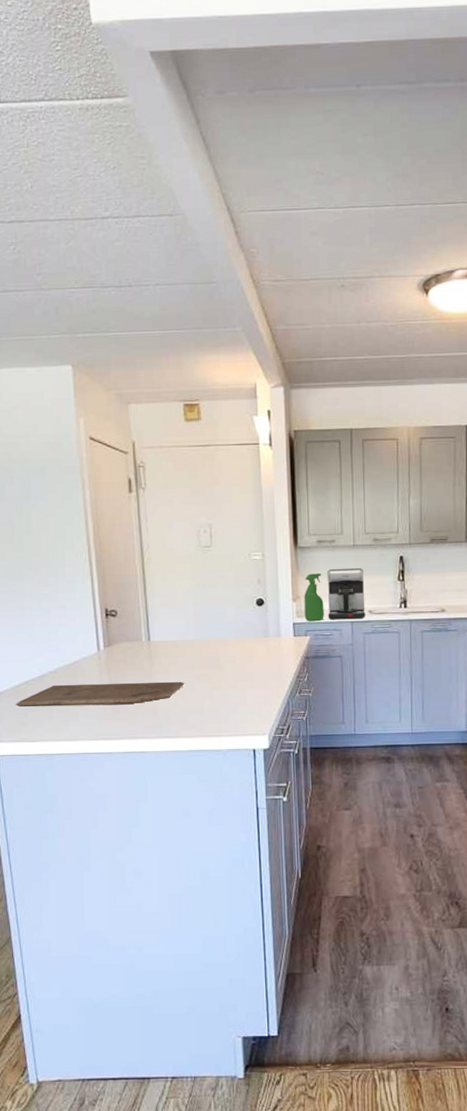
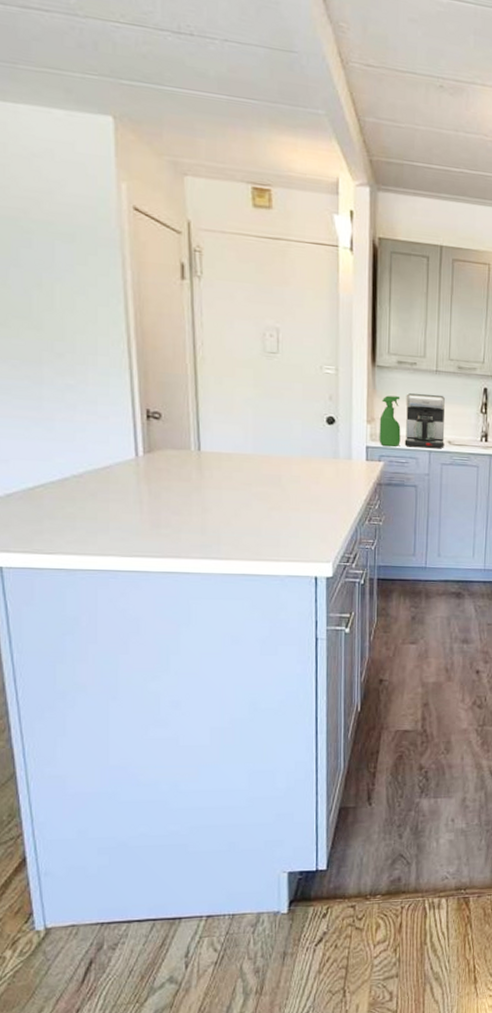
cutting board: present [16,681,185,707] -> none [28,490,240,519]

